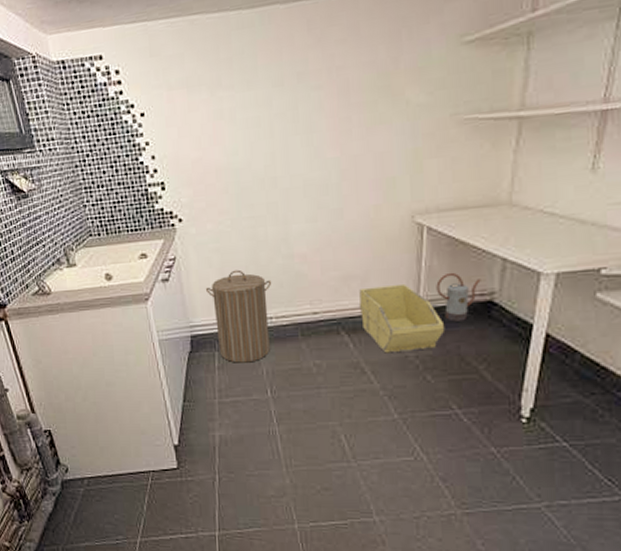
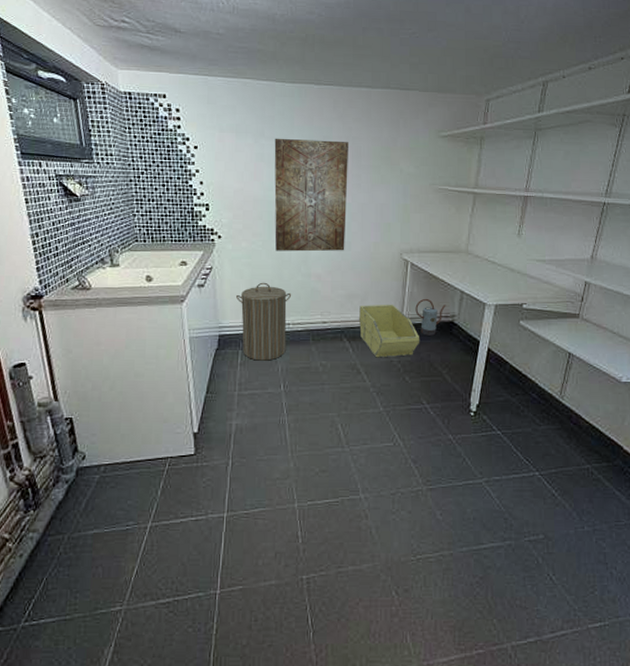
wall art: none [234,75,336,230] -> present [274,138,348,252]

